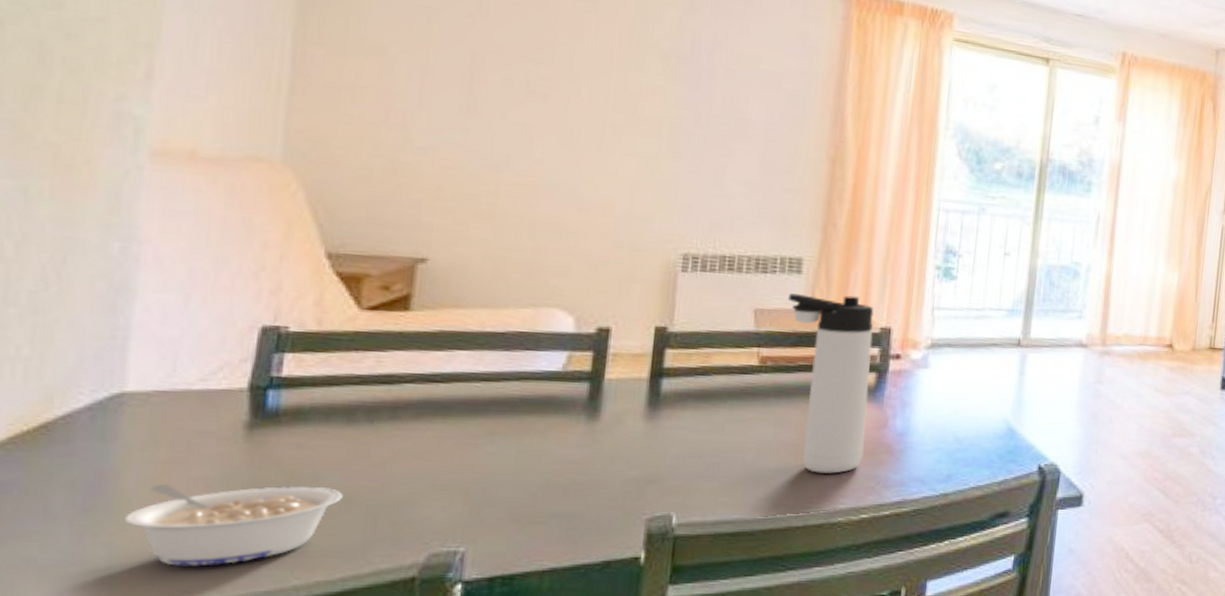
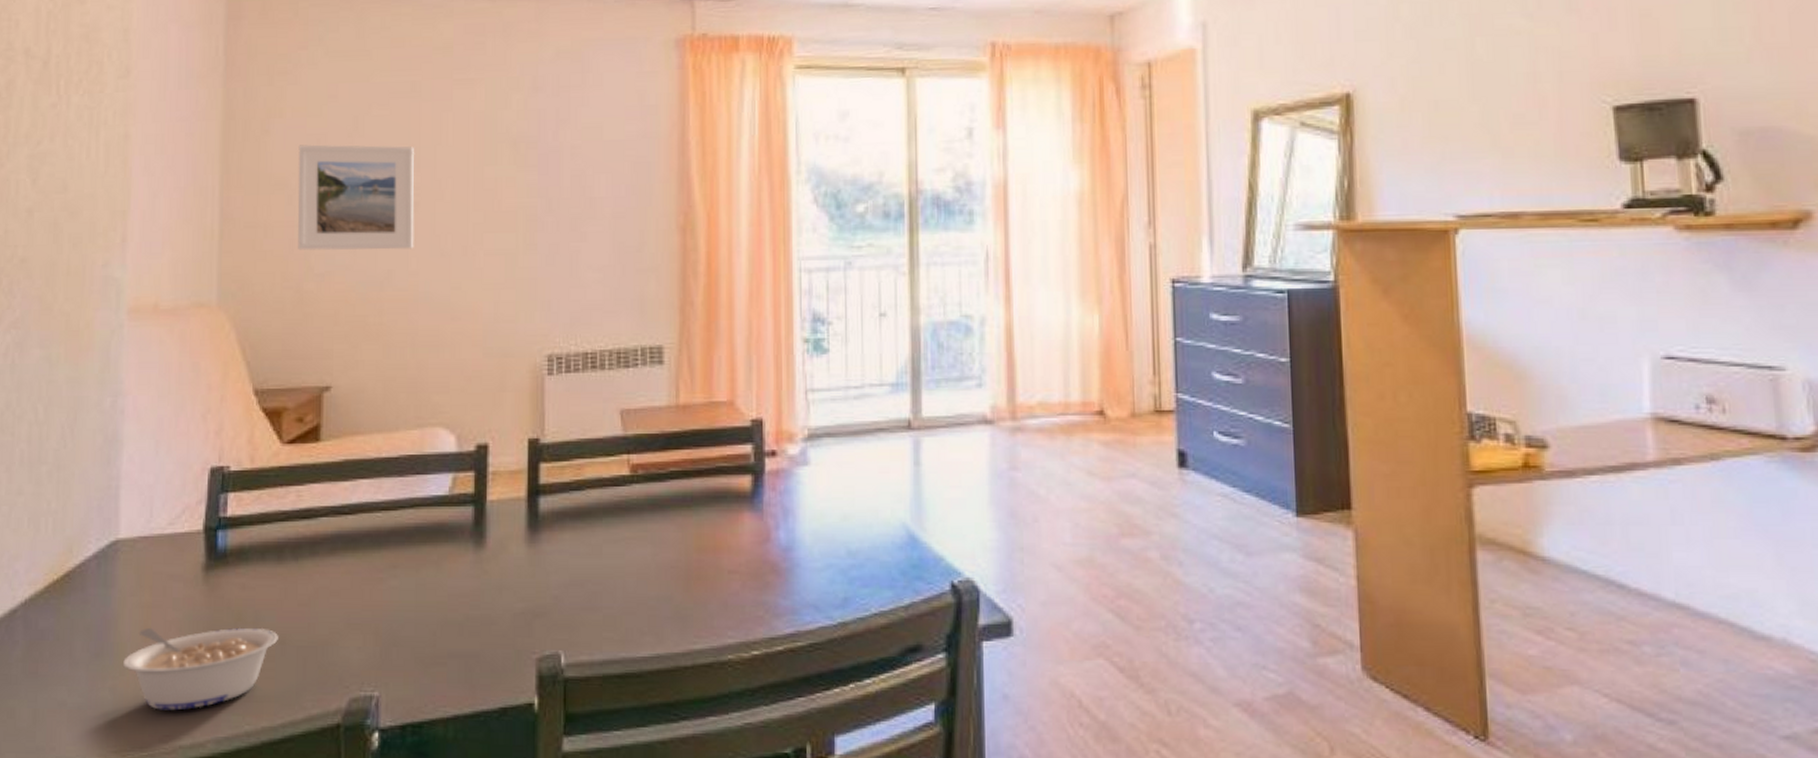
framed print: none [394,14,548,138] -> present [297,144,415,250]
thermos bottle: present [787,293,874,474] -> none [652,385,748,600]

